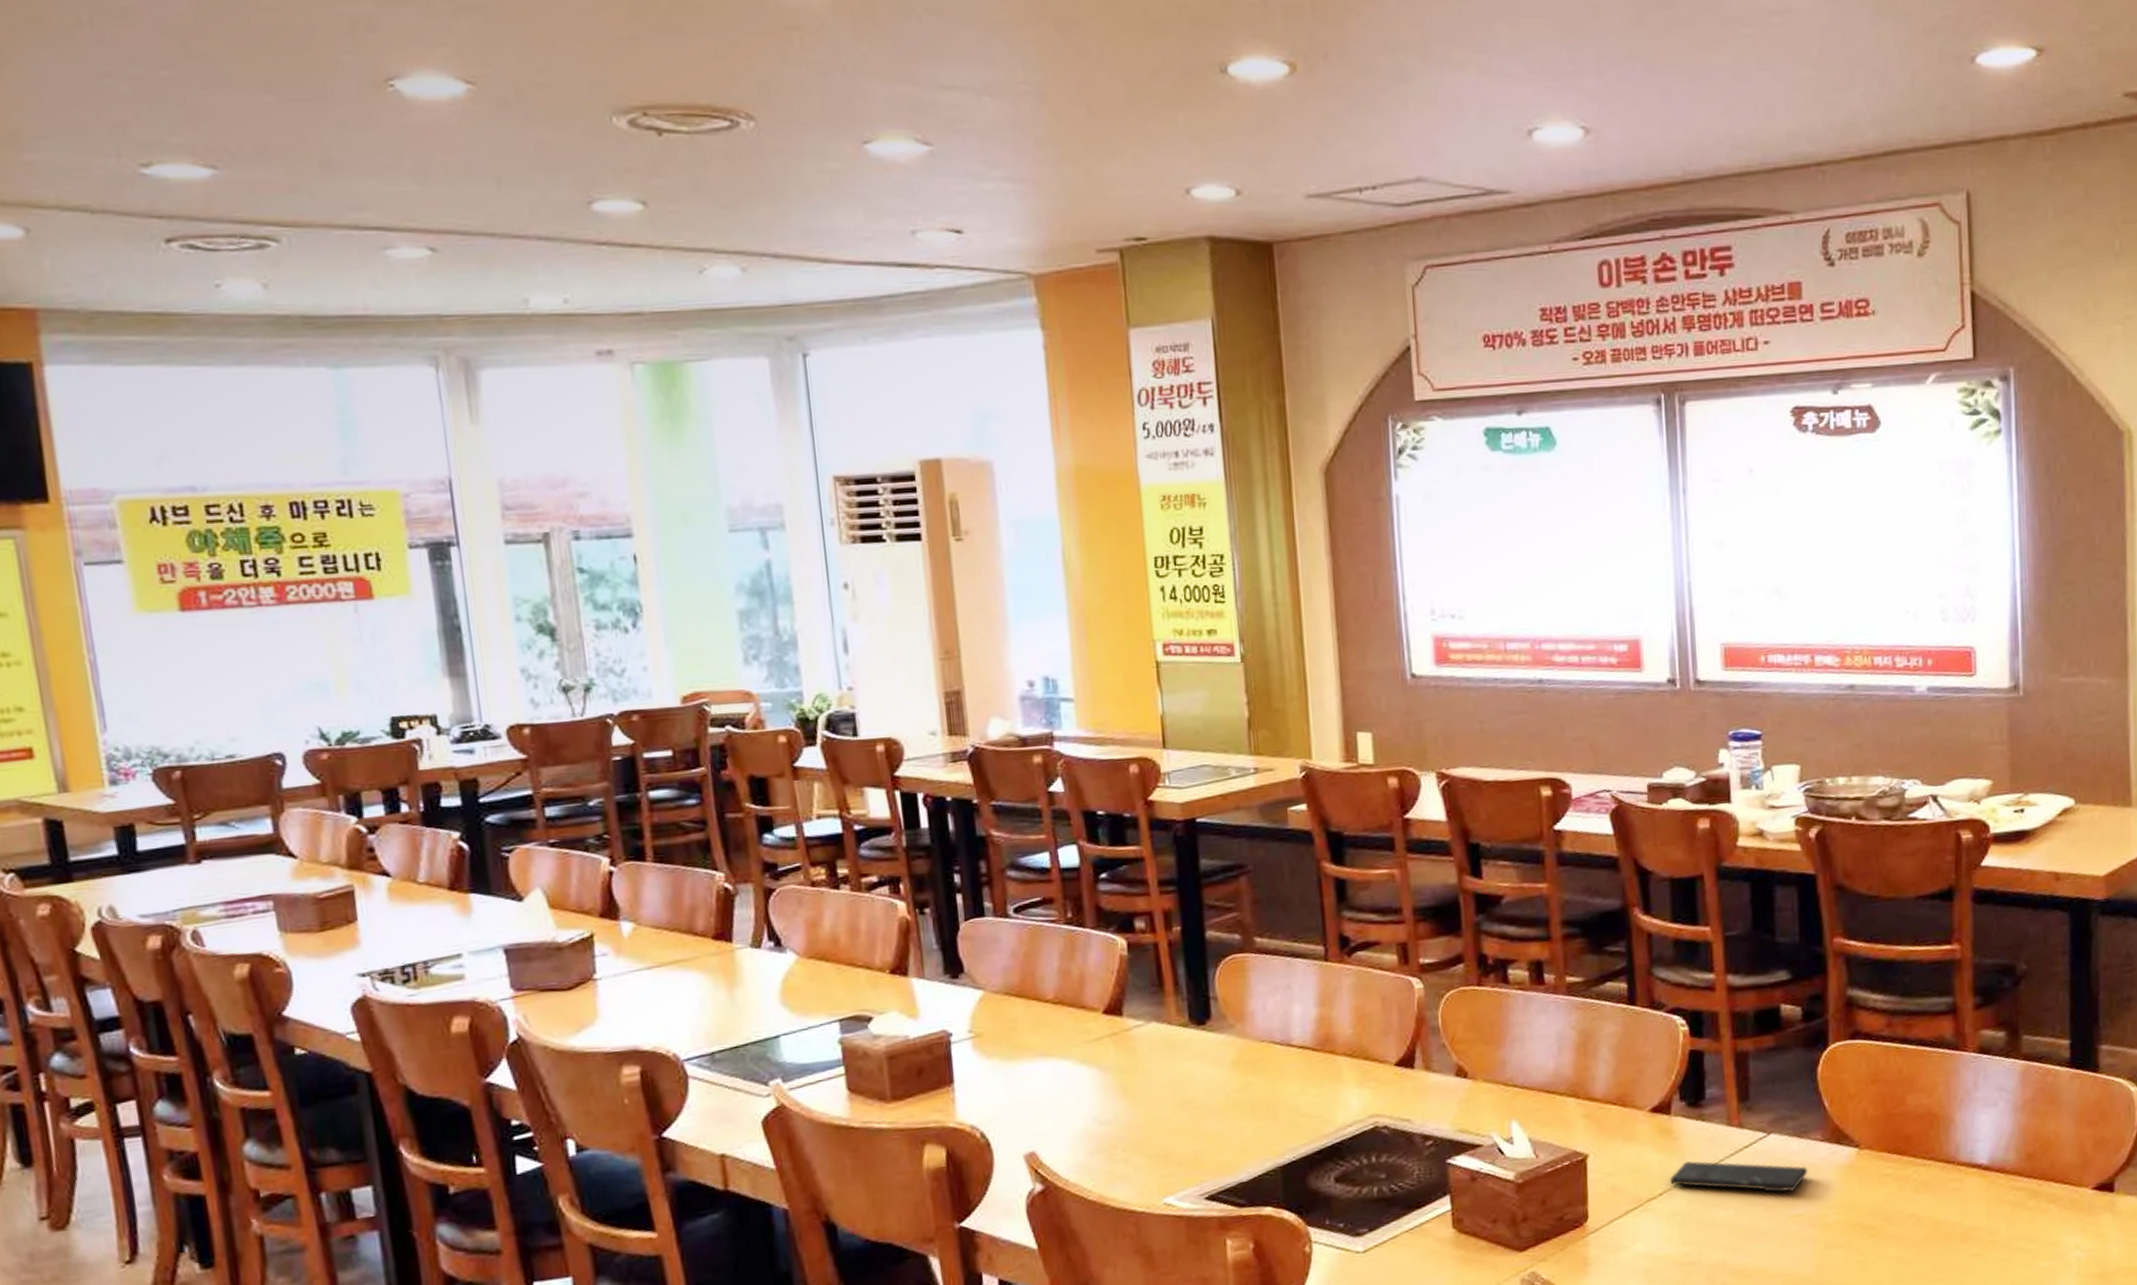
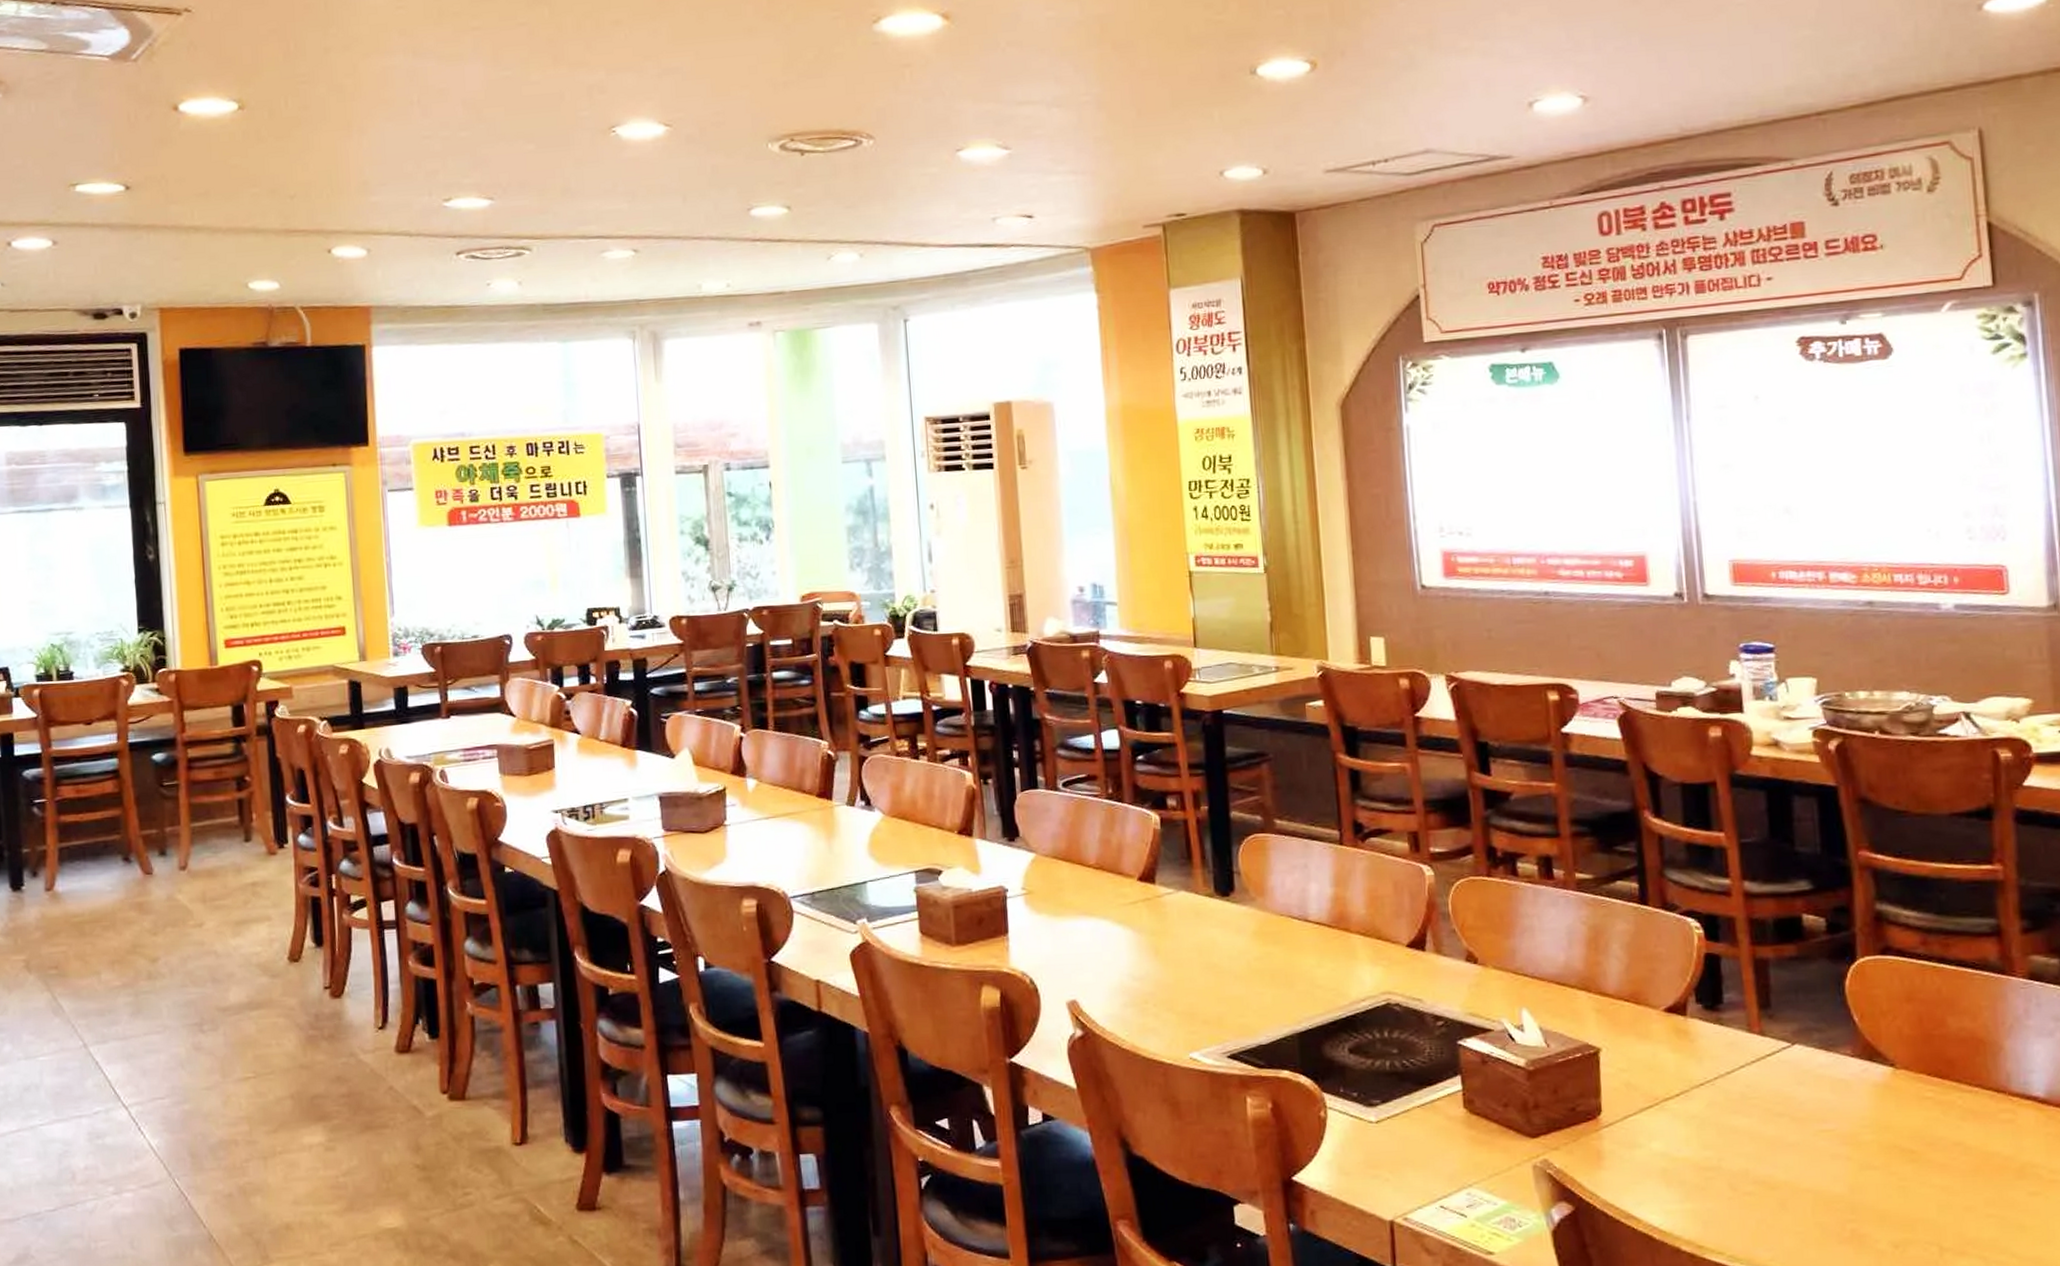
smartphone: present [1669,1161,1808,1193] -> none [1686,1065,1838,1106]

